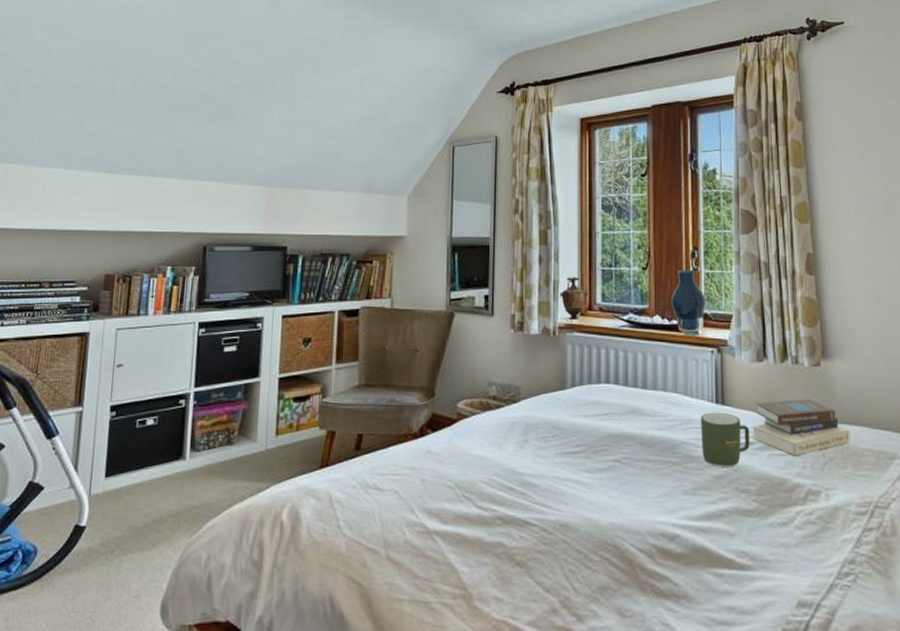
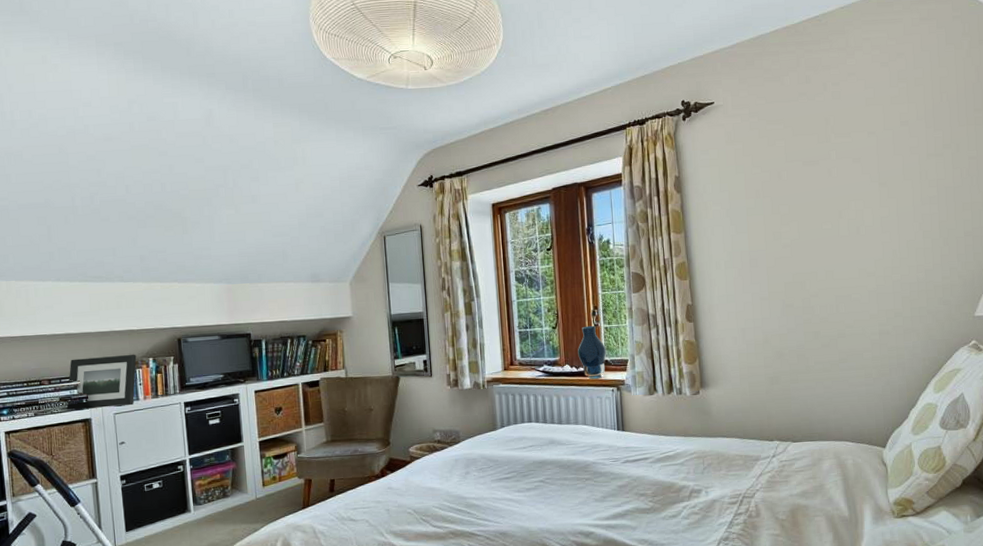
picture frame: none [64,260,154,321] -> present [66,354,137,410]
vase: present [560,276,588,321] -> none [486,338,509,375]
mug: present [700,412,750,468] -> none [605,437,646,479]
books: present [751,399,851,456] -> none [646,421,724,465]

